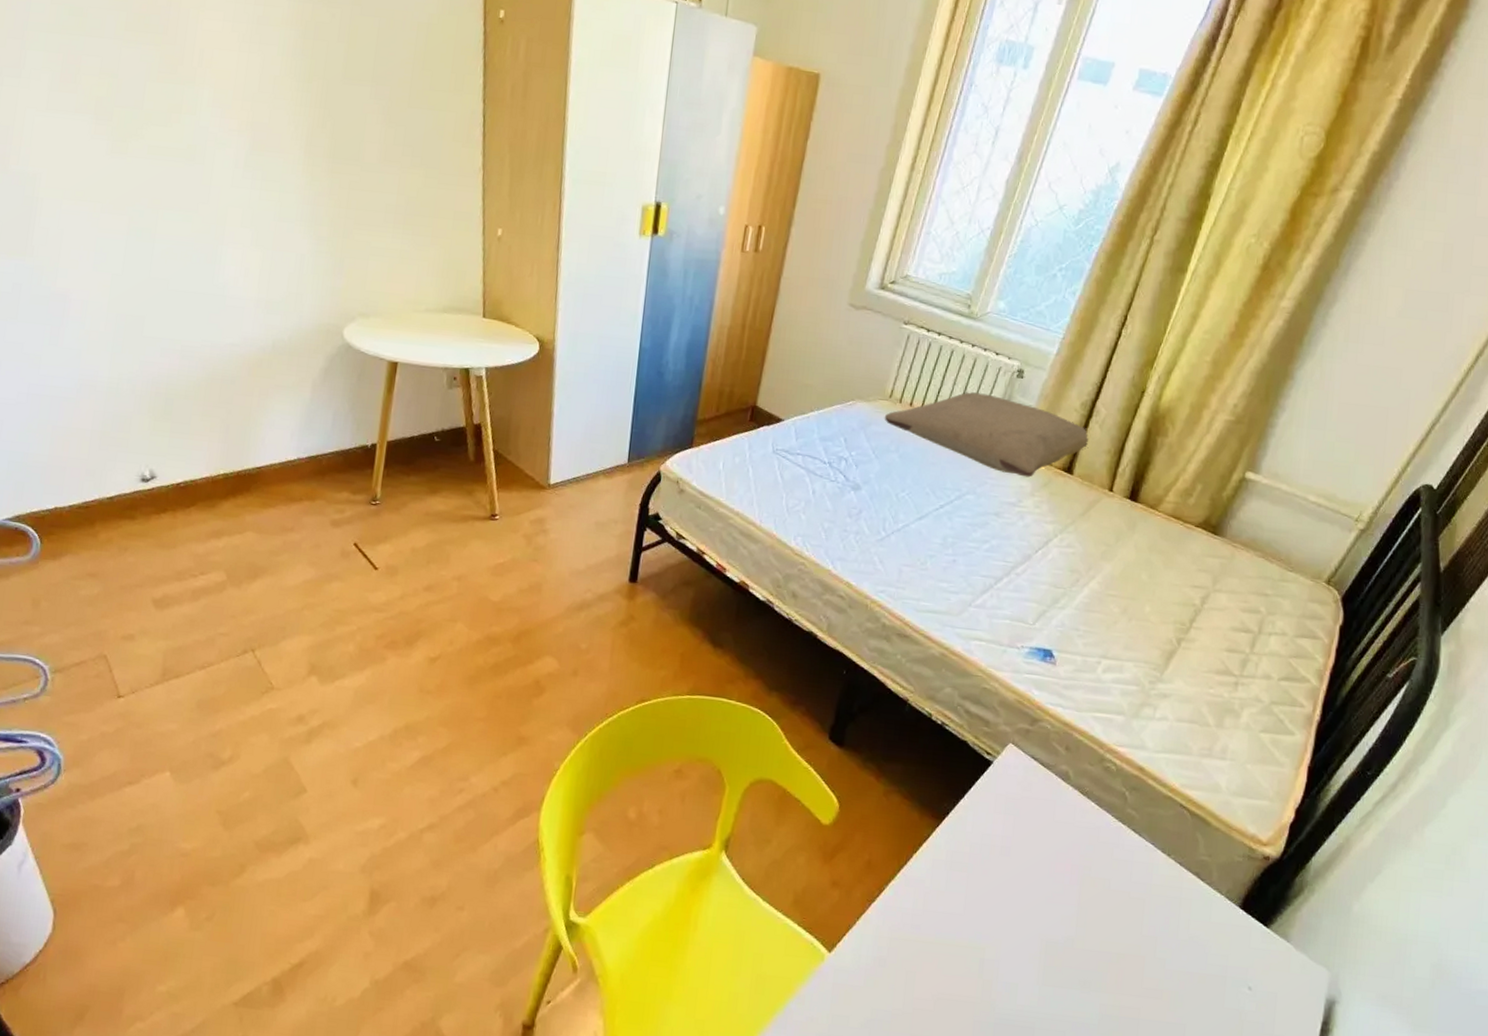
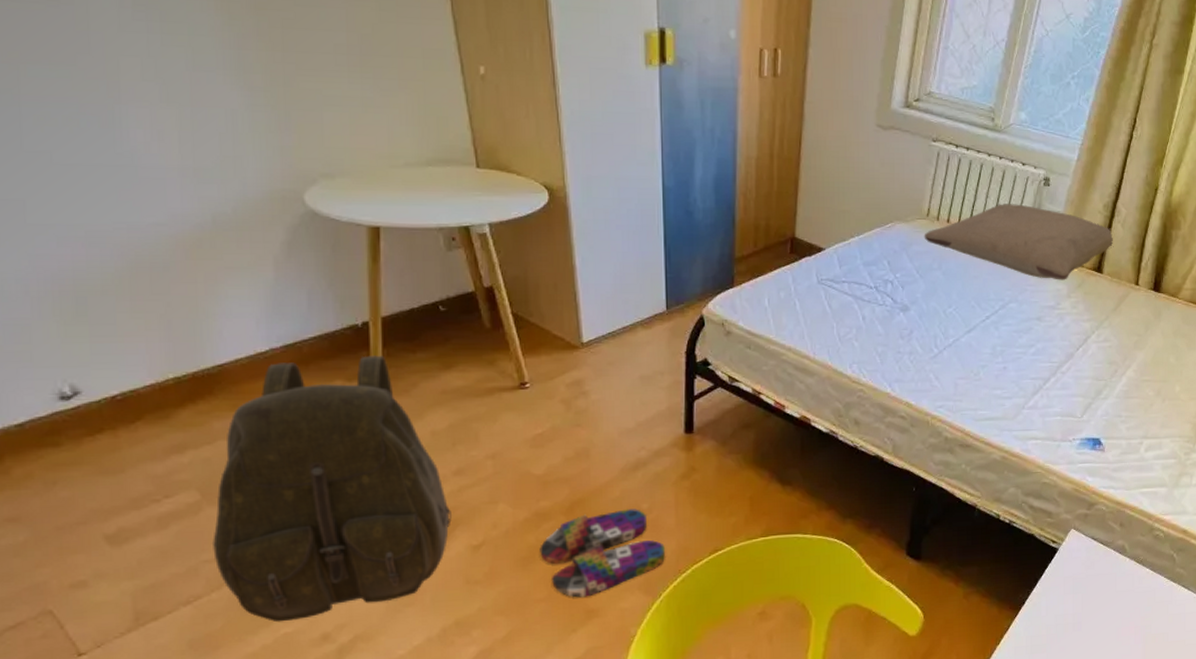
backpack: none [228,471,417,699] -> present [213,355,452,623]
slippers: none [485,645,596,724] -> present [540,509,665,598]

